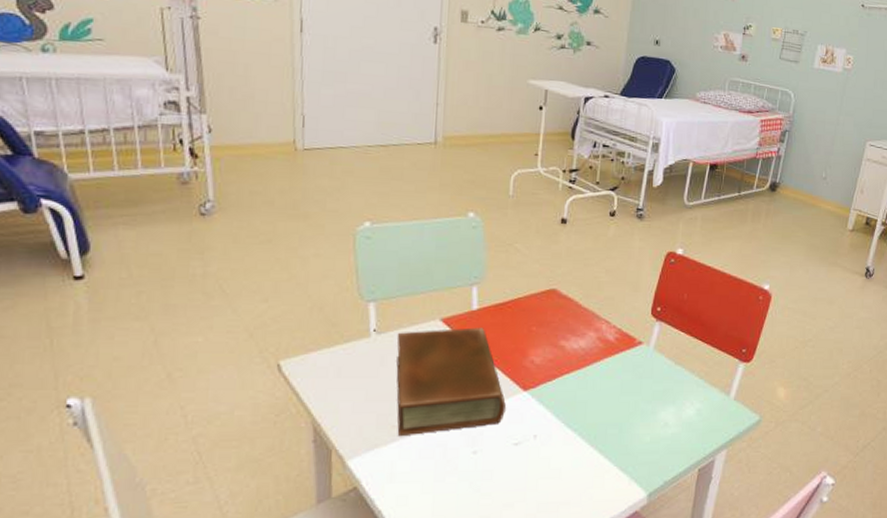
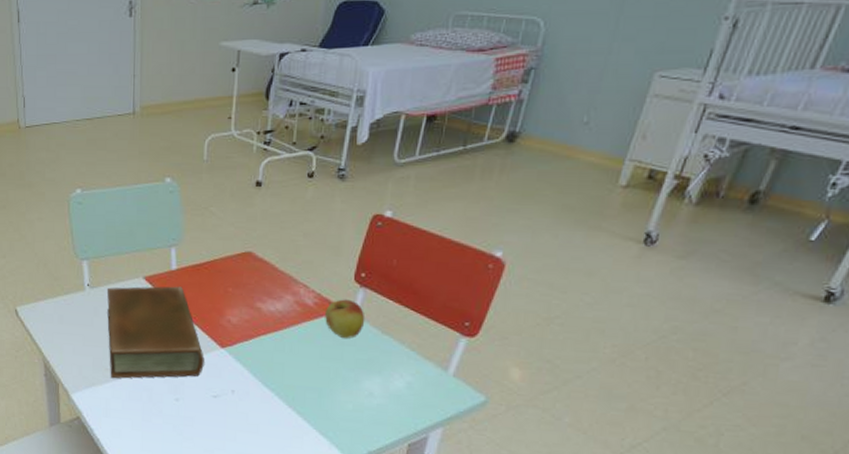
apple: none [625,333,661,371] -> present [325,299,365,338]

